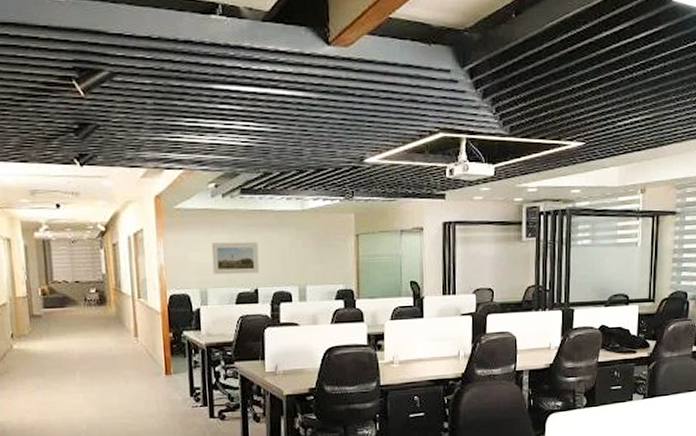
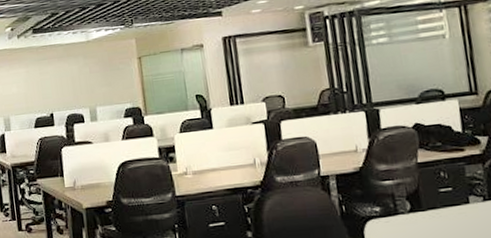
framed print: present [211,241,260,275] -> none [11,73,54,104]

